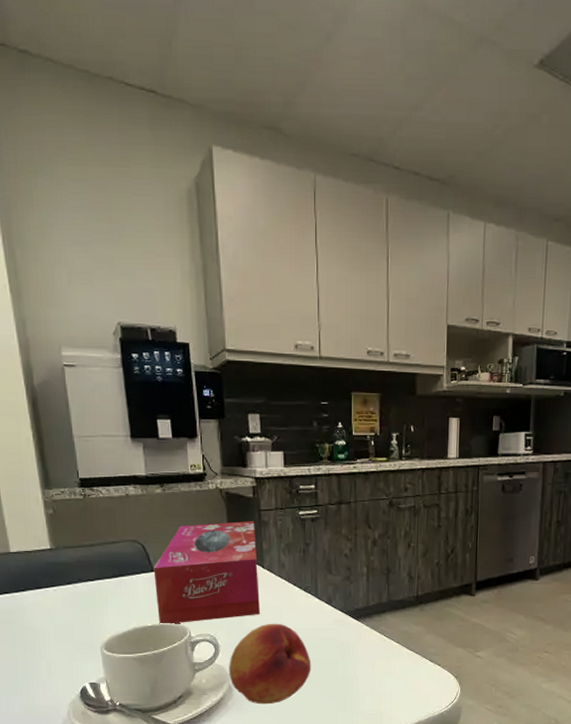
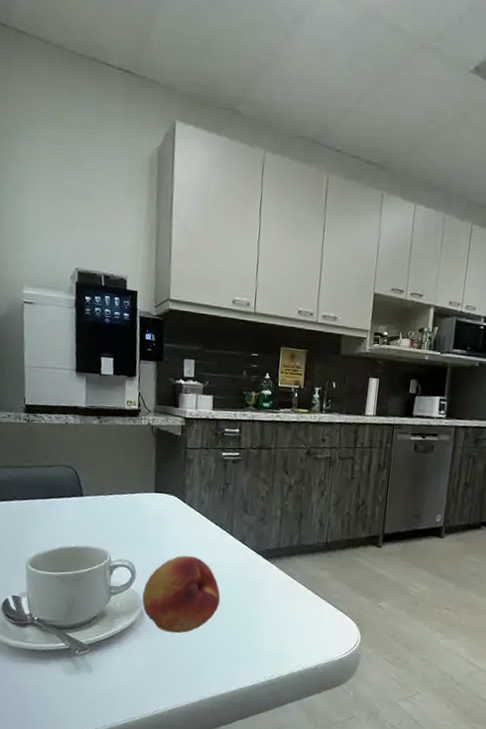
tissue box: present [153,521,260,625] -> none [82,456,181,548]

